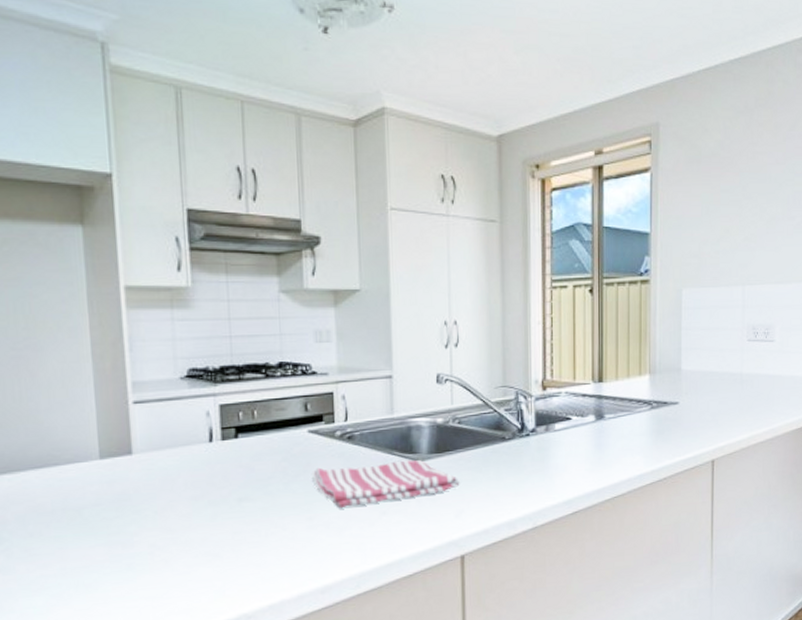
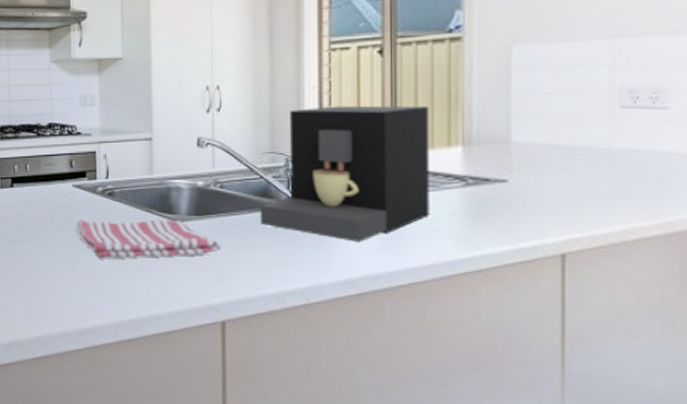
coffee maker: none [493,340,626,466] -> present [259,105,430,242]

